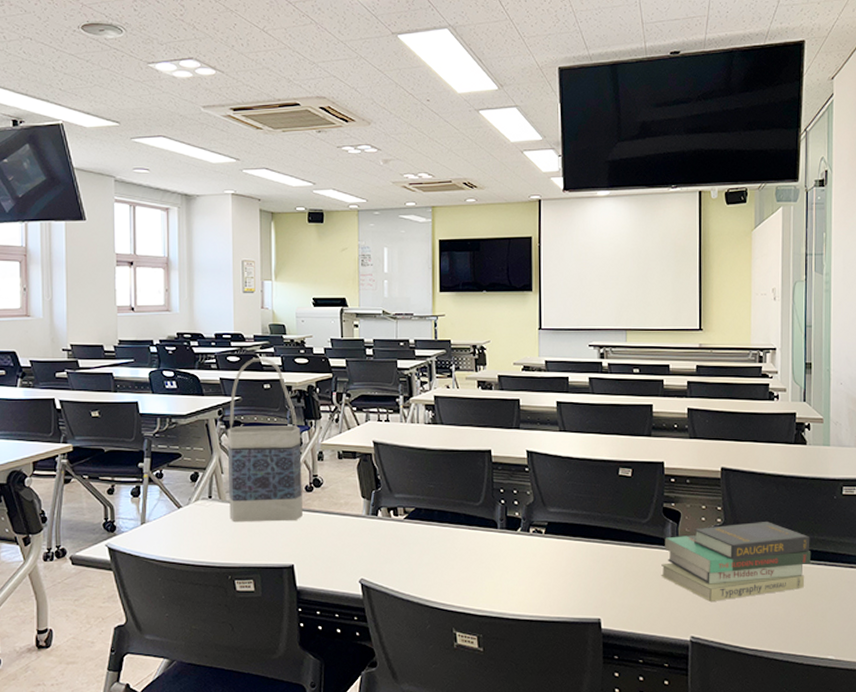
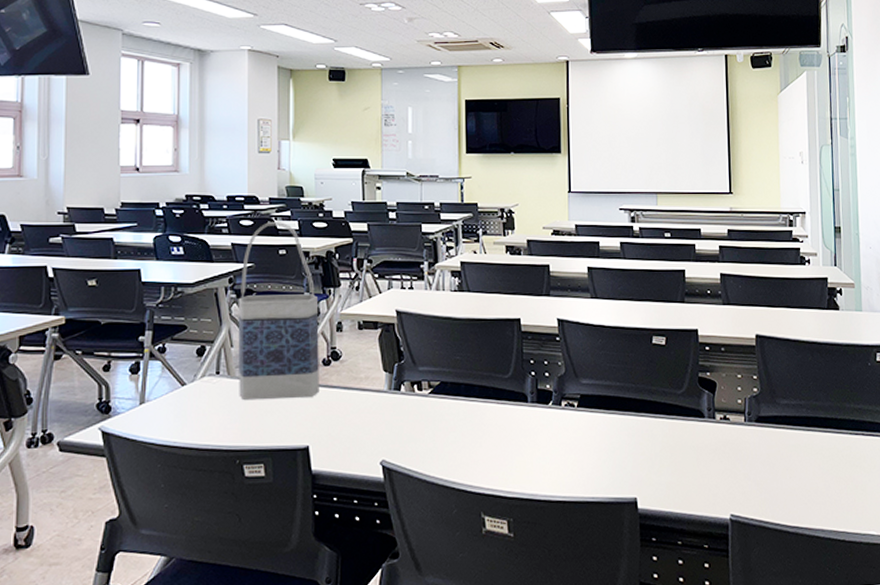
books: present [660,522,812,601] -> none [697,390,849,476]

